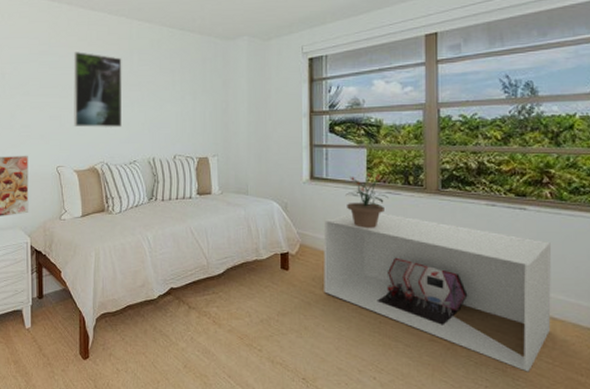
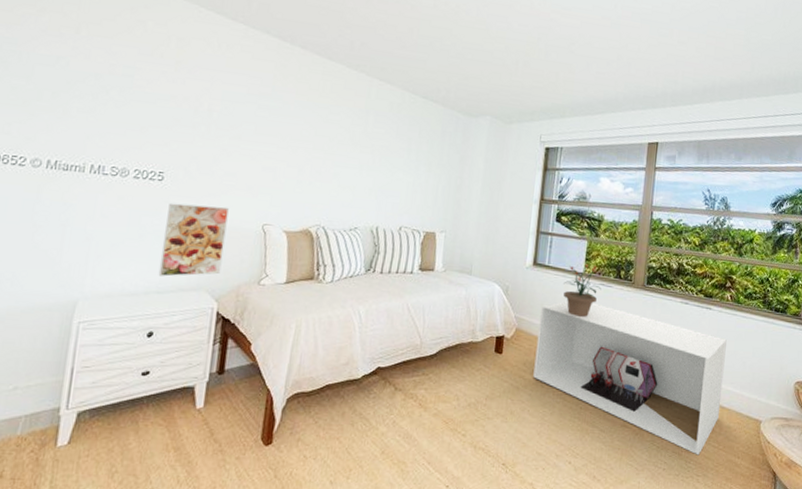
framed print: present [73,52,122,128] -> none [290,101,356,190]

